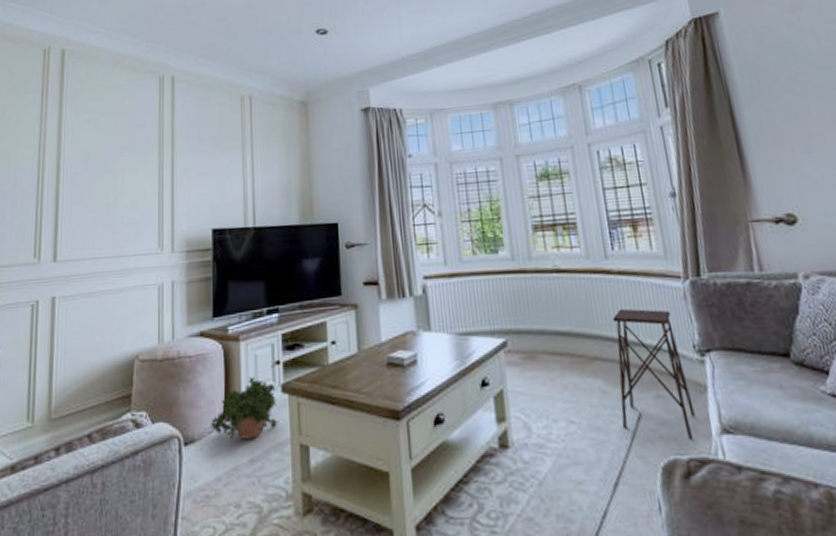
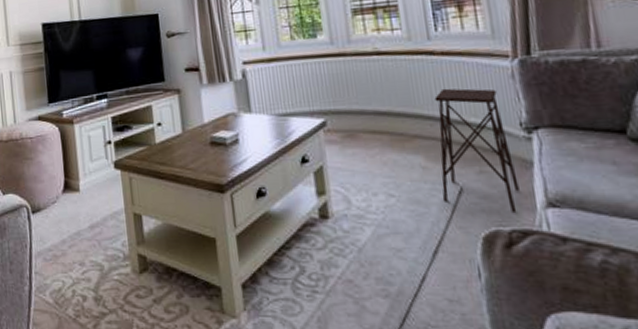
potted plant: present [210,376,279,441] -> none [53,155,113,210]

